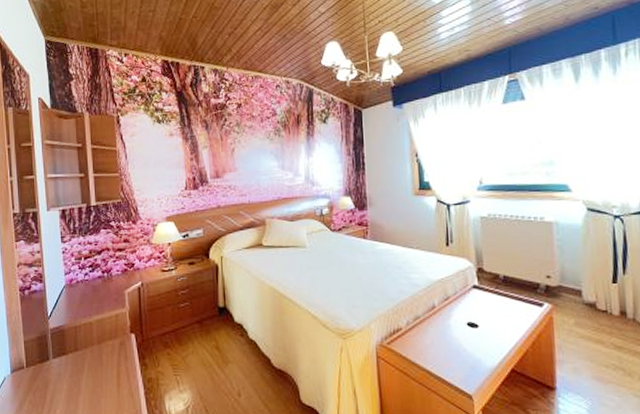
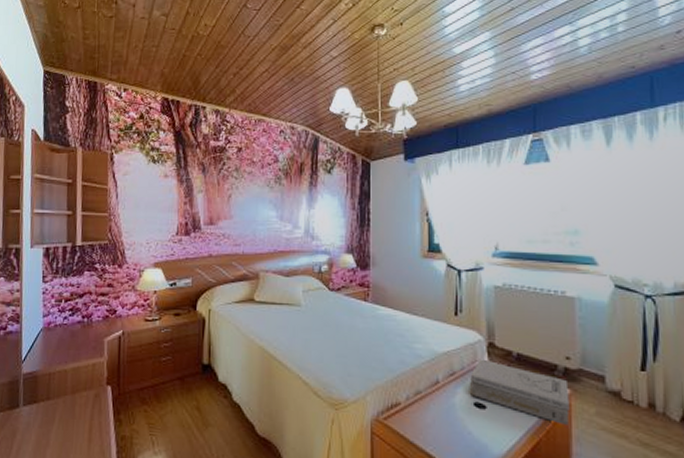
book: none [462,283,552,336] -> present [469,359,570,425]

